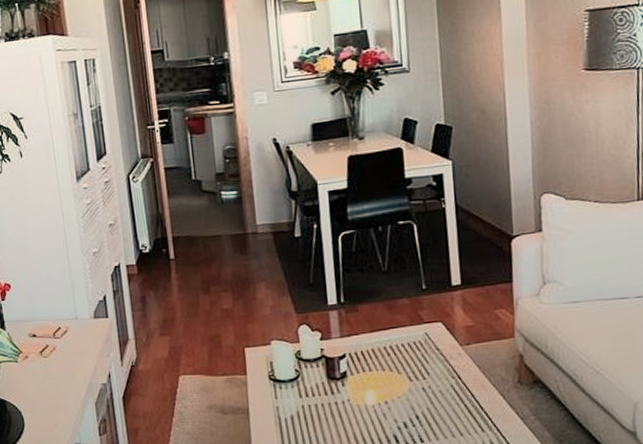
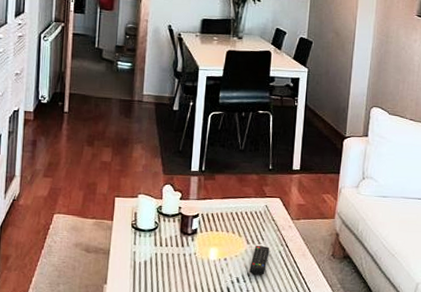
remote control: none [417,381,439,417] -> present [249,245,270,275]

